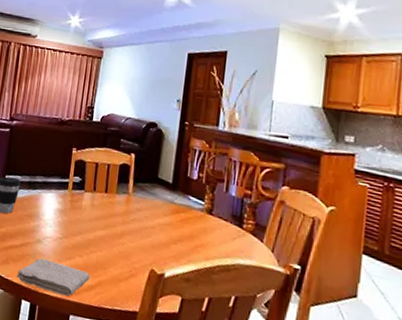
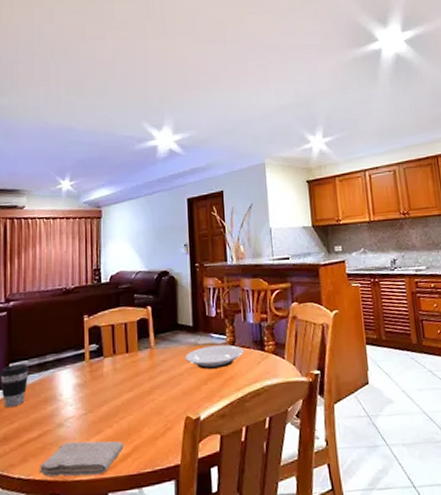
plate: none [160,206,221,233] -> present [185,344,244,369]

